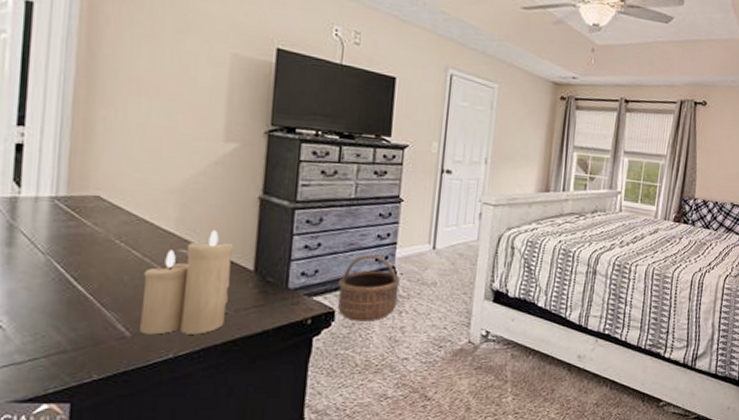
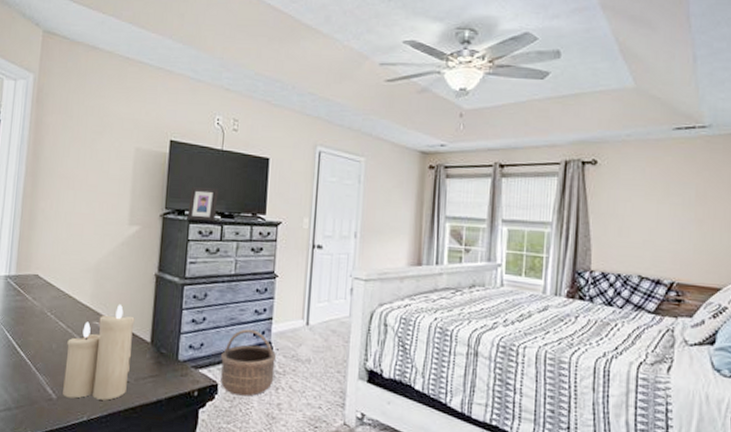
picture frame: none [298,103,337,142] -> present [187,187,219,222]

